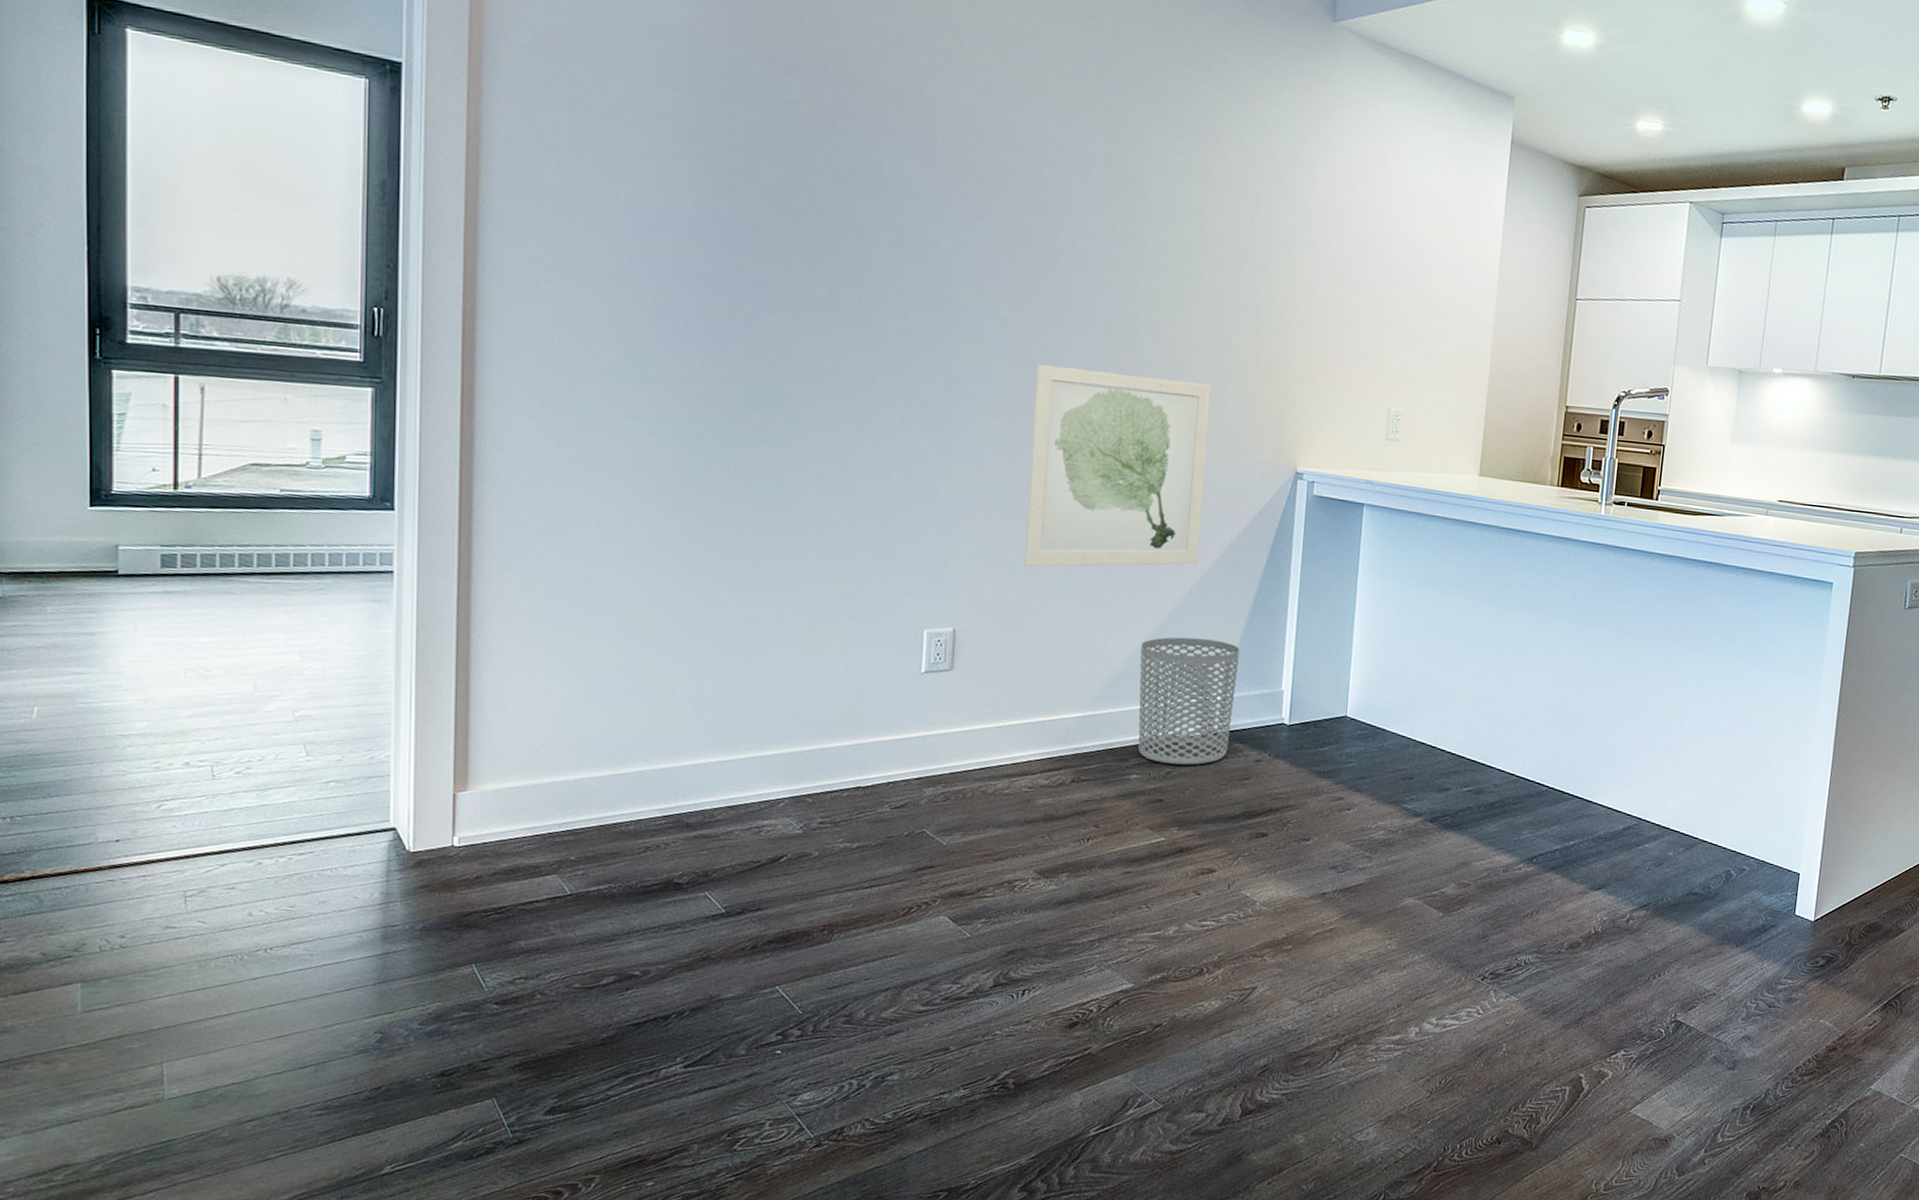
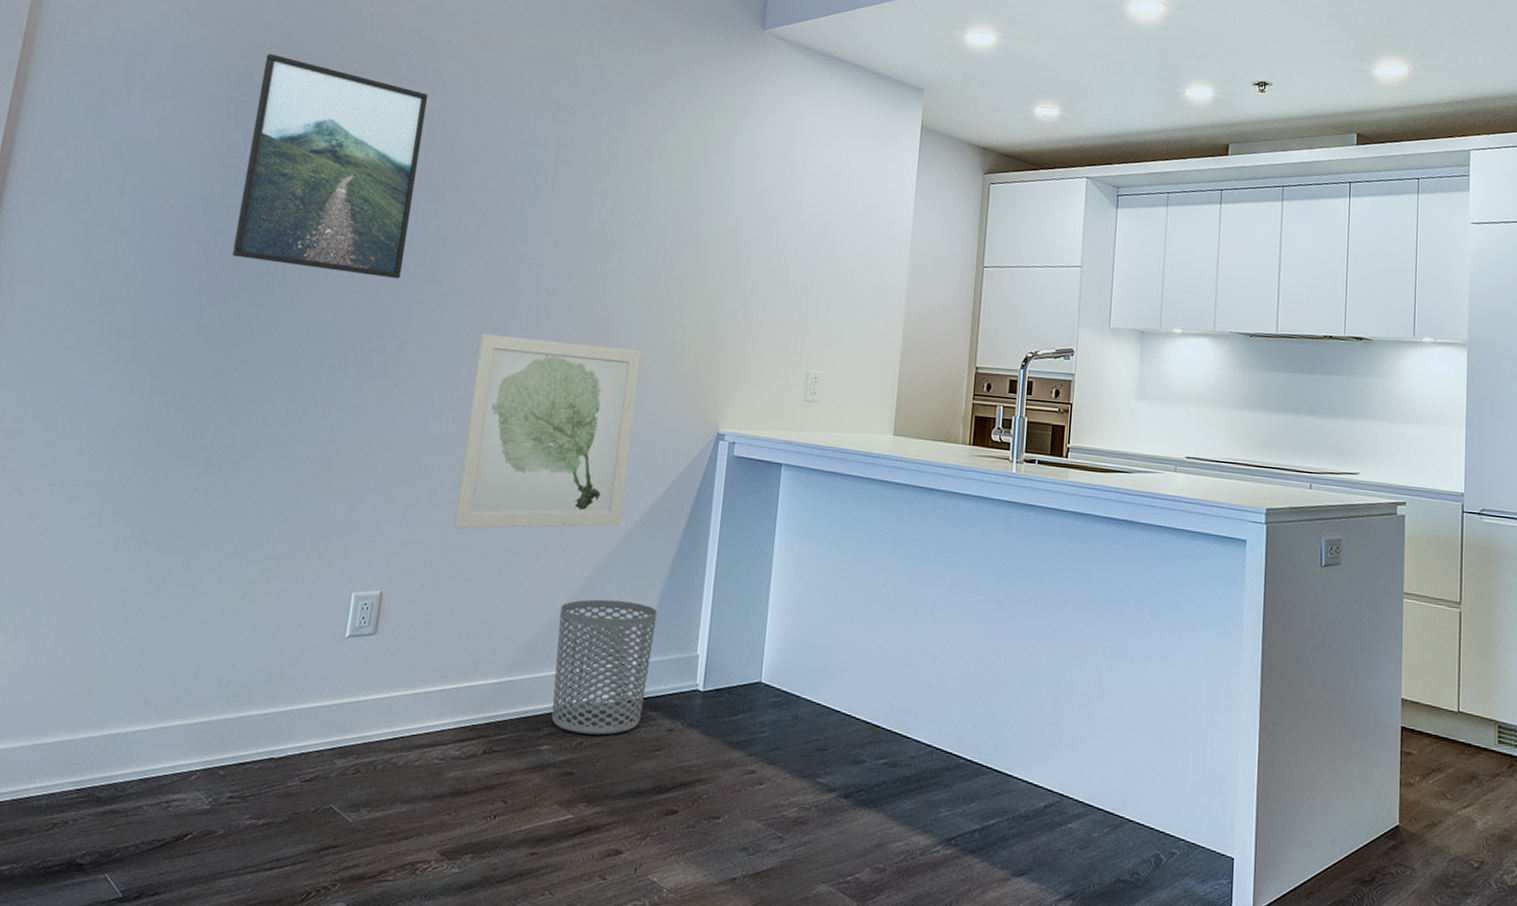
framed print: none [751,36,955,303] -> present [232,53,429,279]

